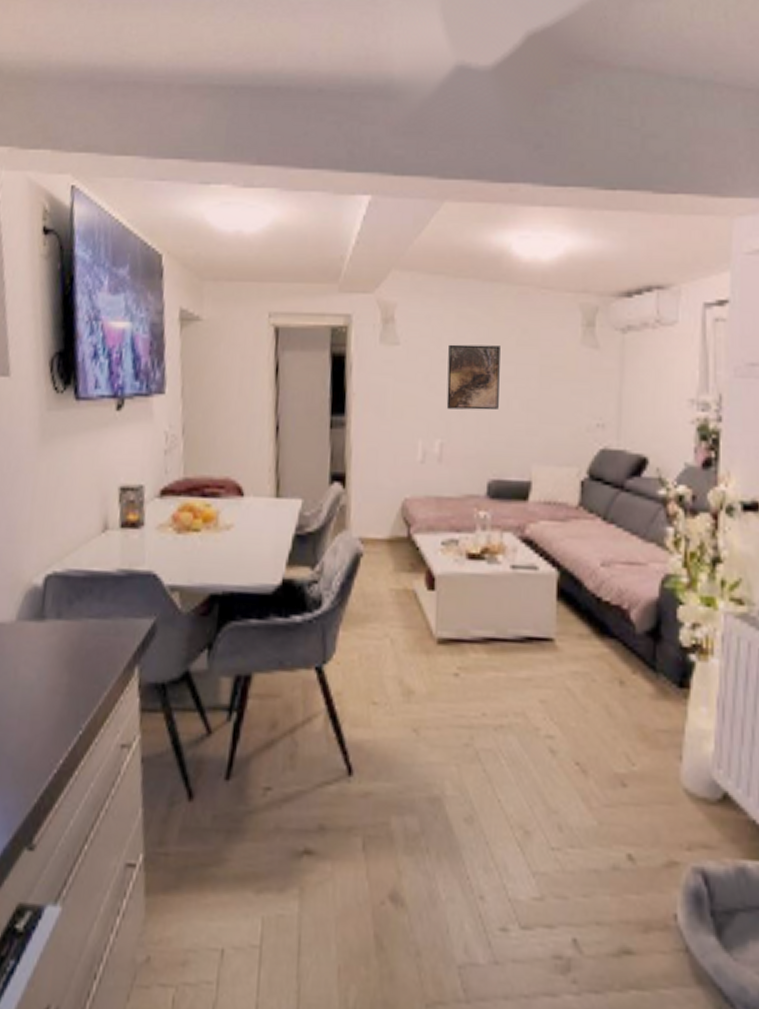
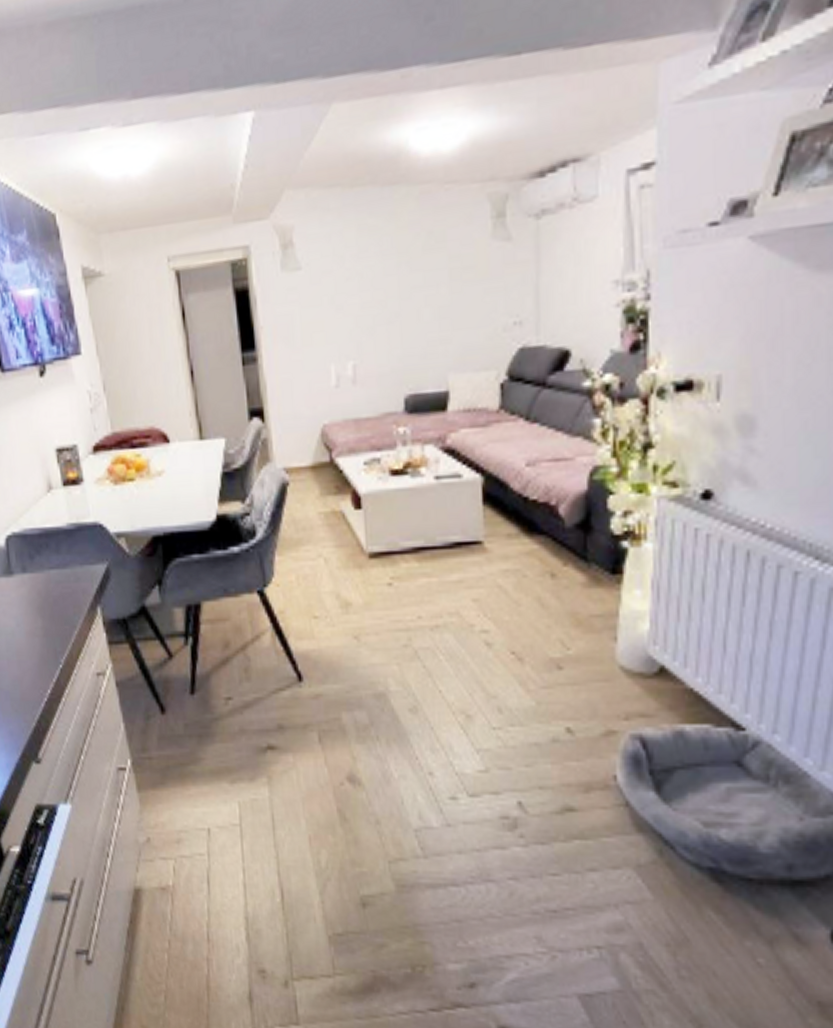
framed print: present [446,344,500,410] -> none [352,254,409,329]

